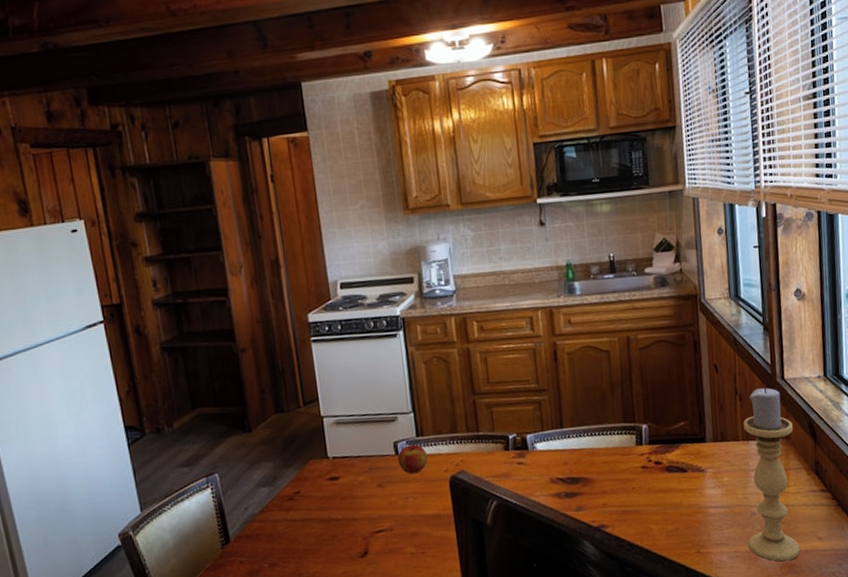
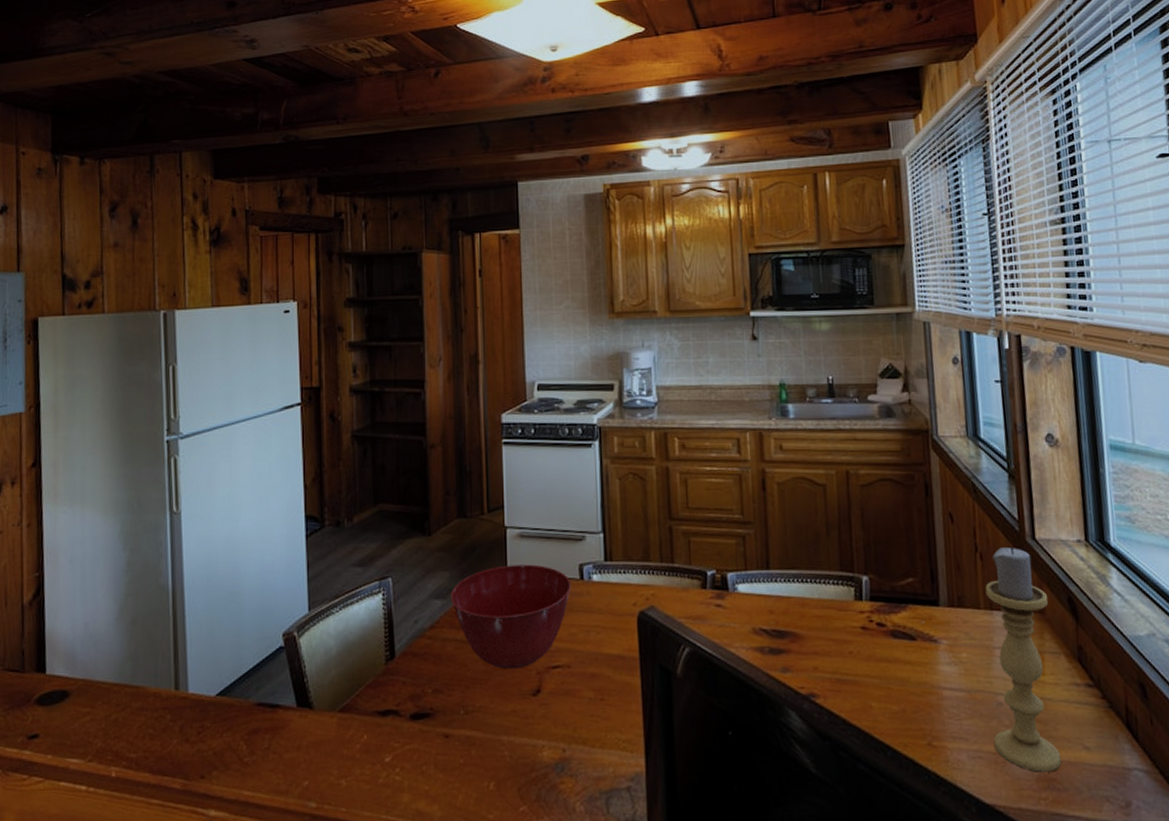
mixing bowl: none [276,447,388,539] -> present [450,564,571,669]
apple: present [397,444,428,475] -> none [582,569,616,604]

